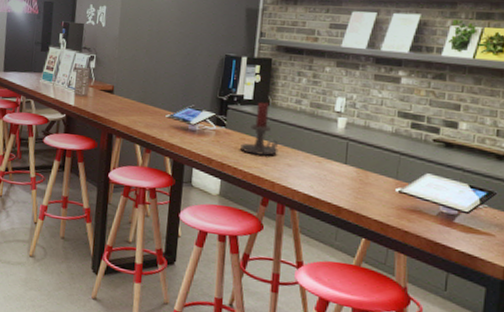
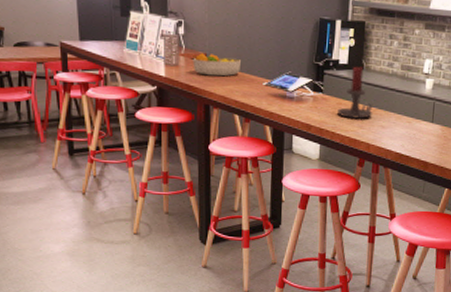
fruit bowl: none [100,85,147,108] -> present [193,53,242,77]

